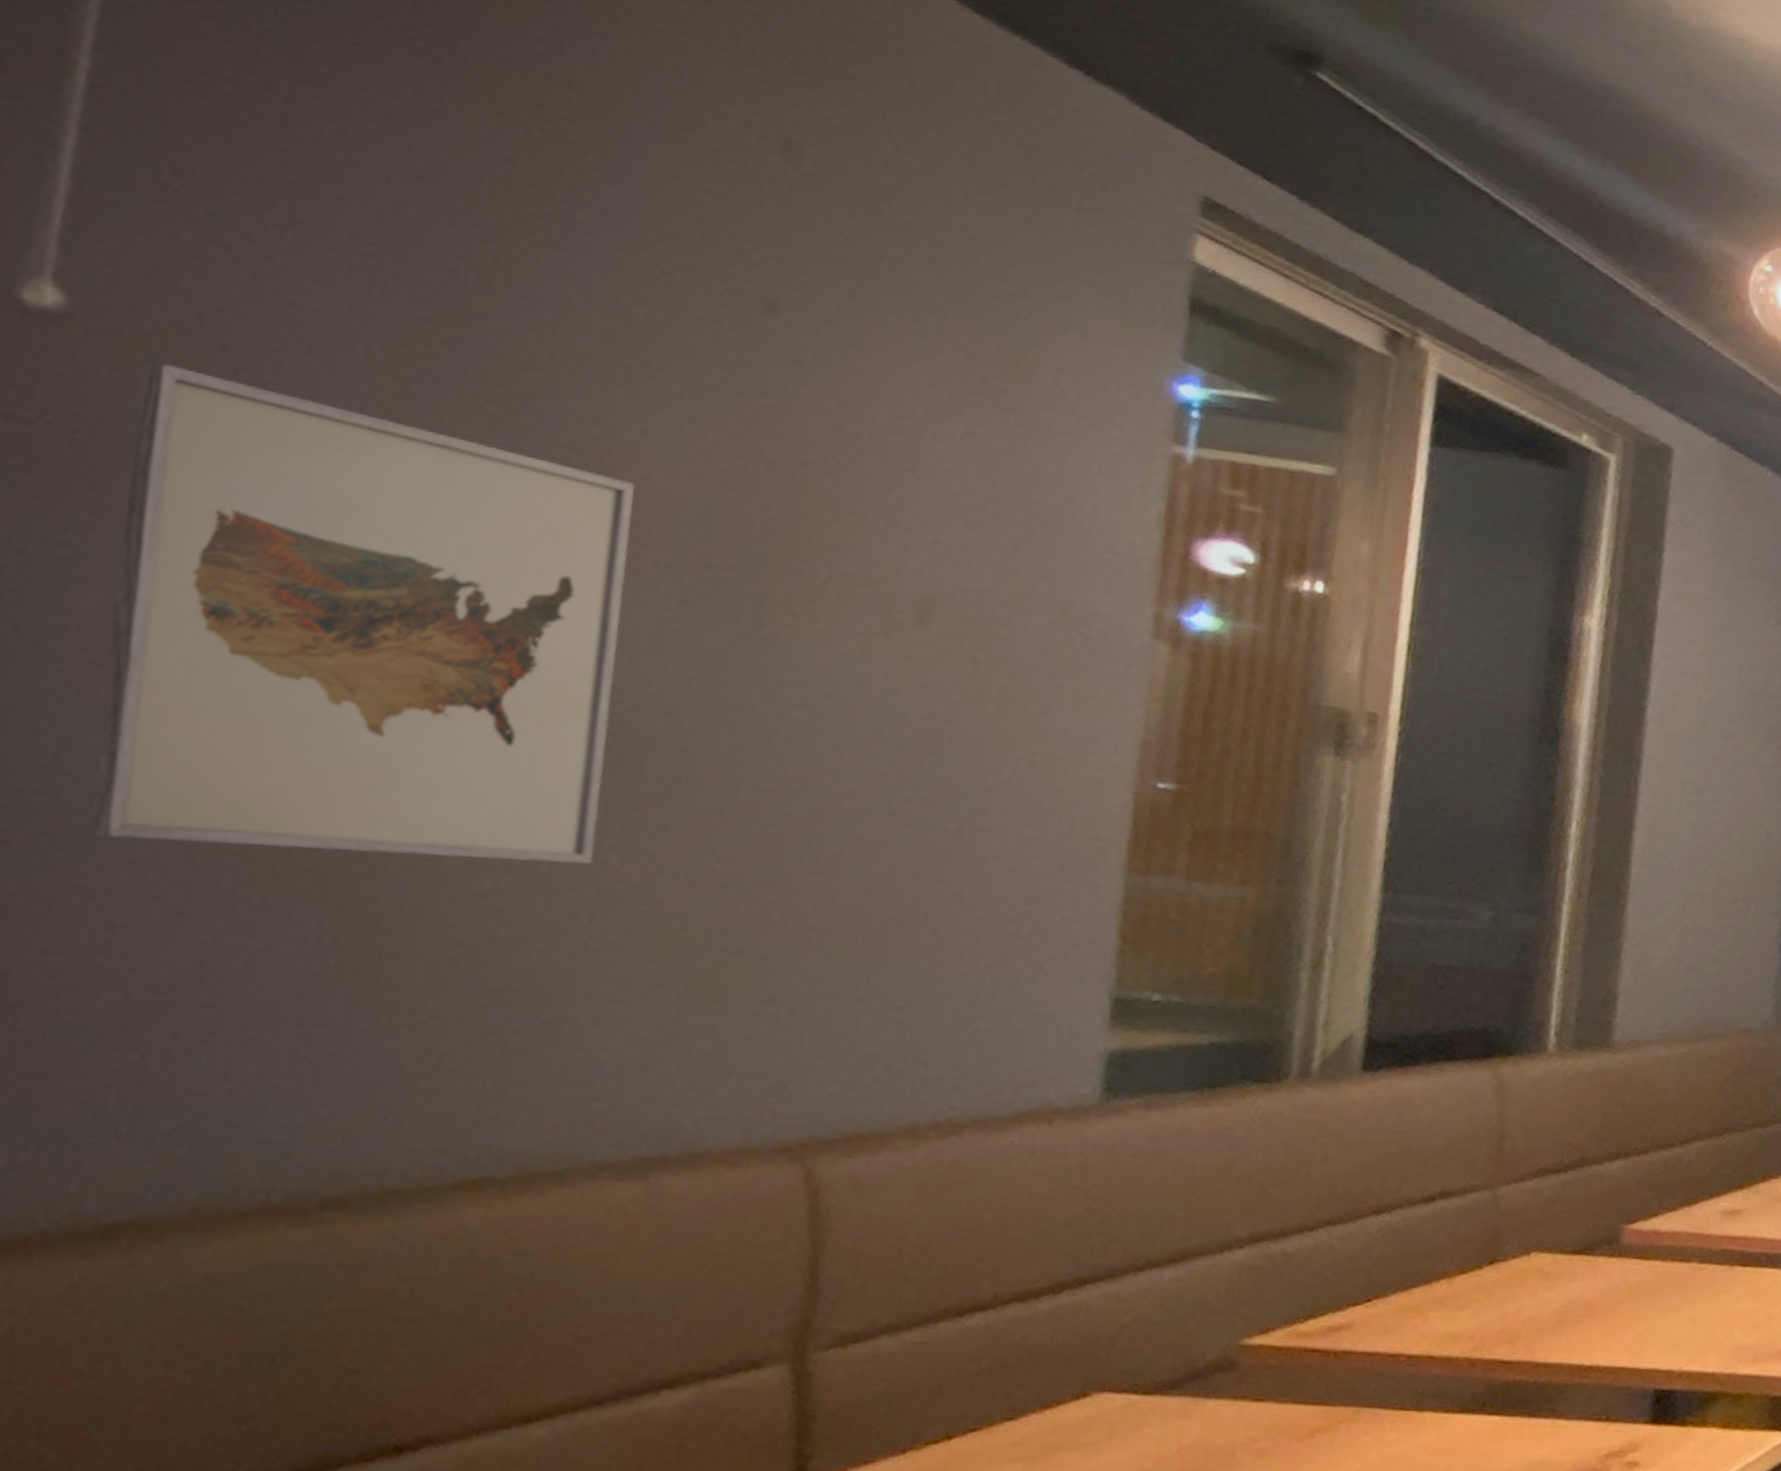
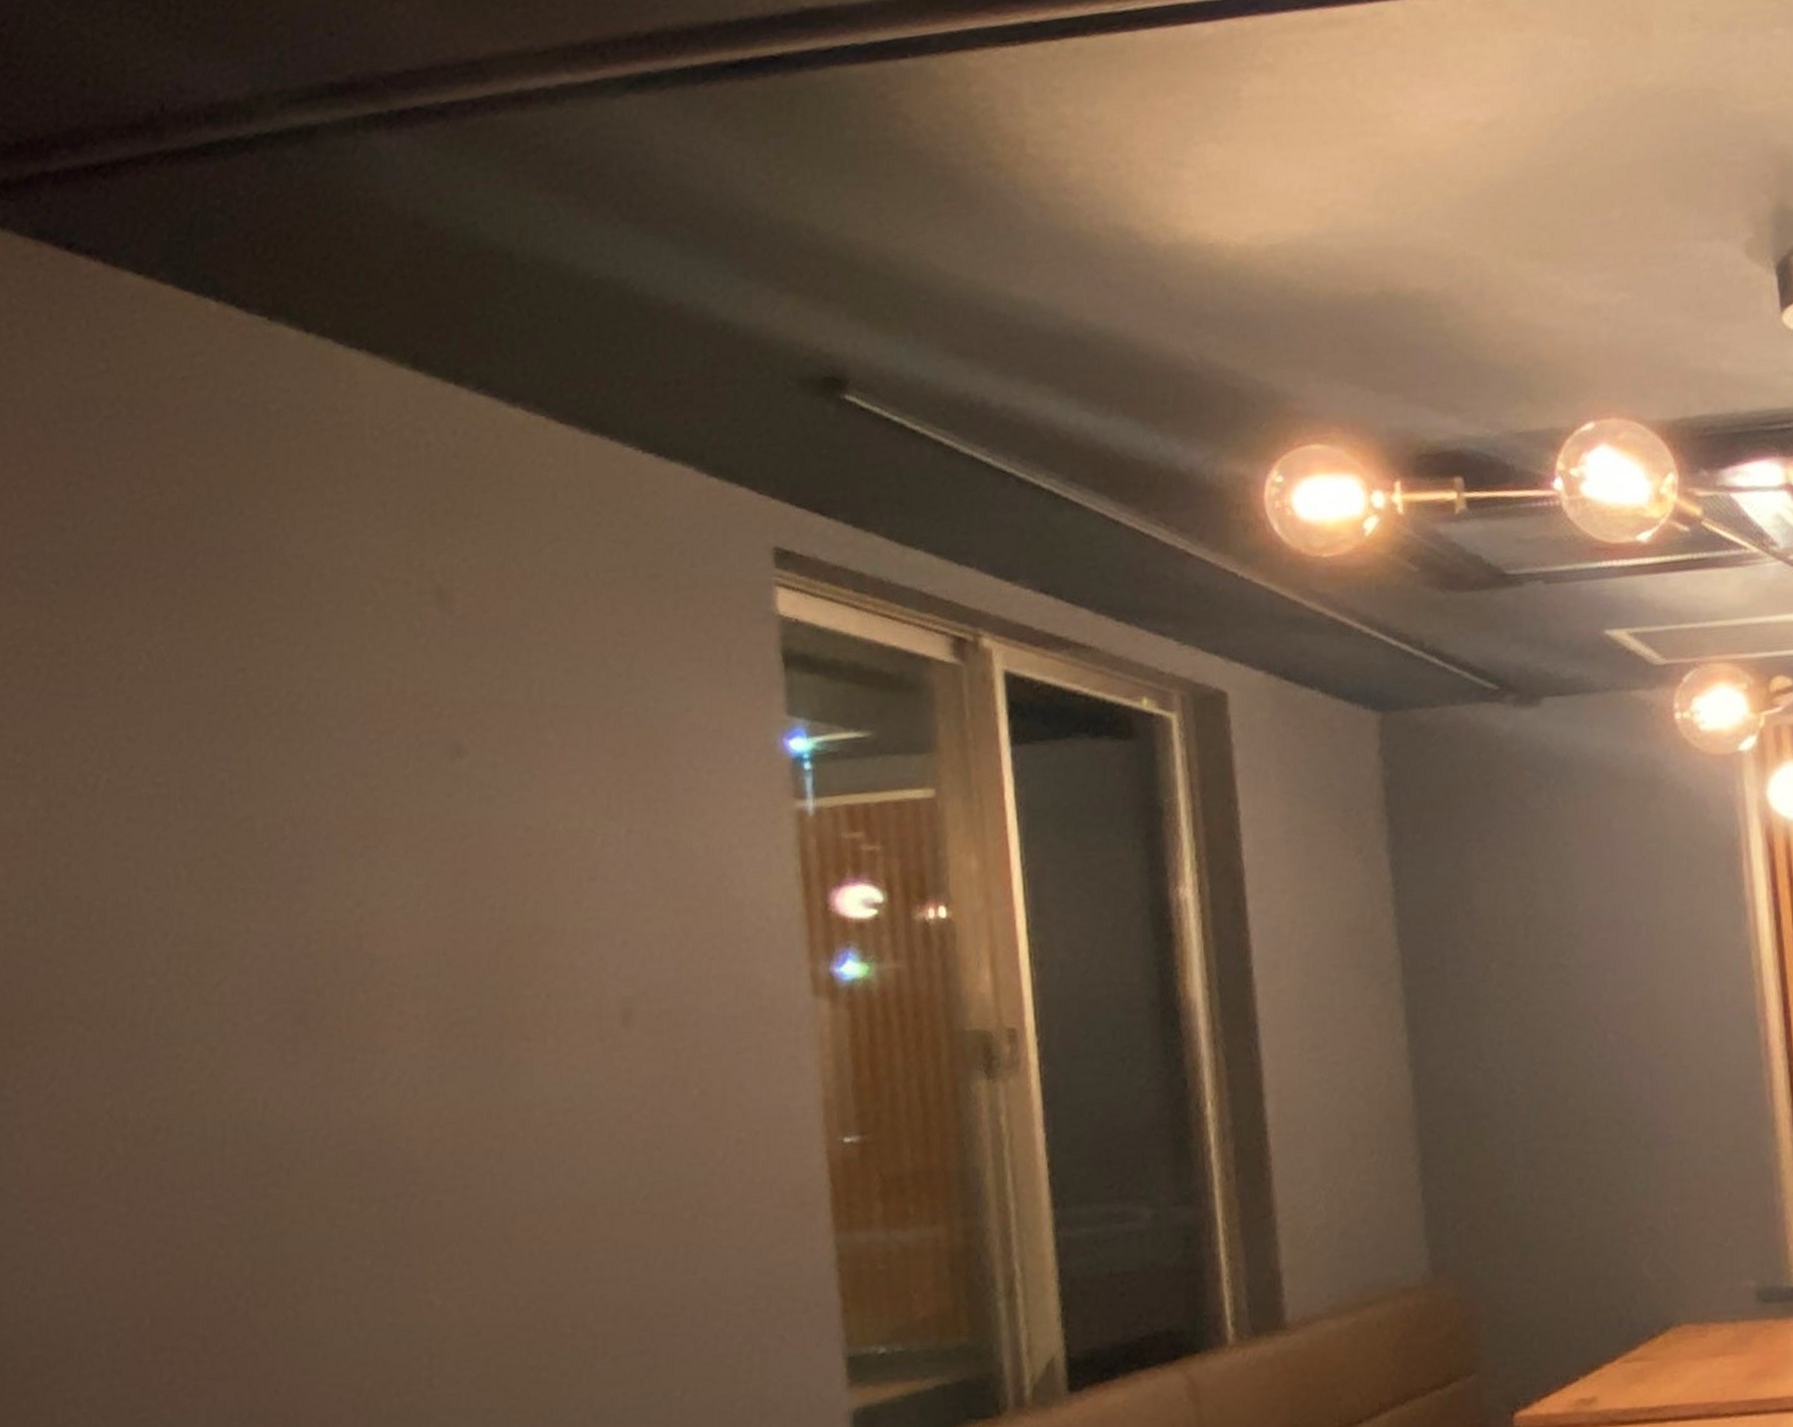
wall art: present [88,360,636,865] -> none [26,920,421,1352]

